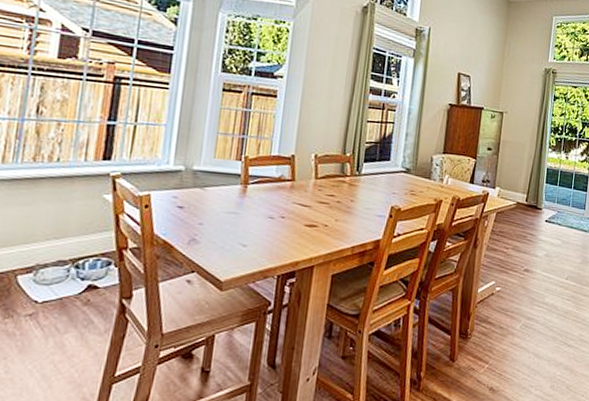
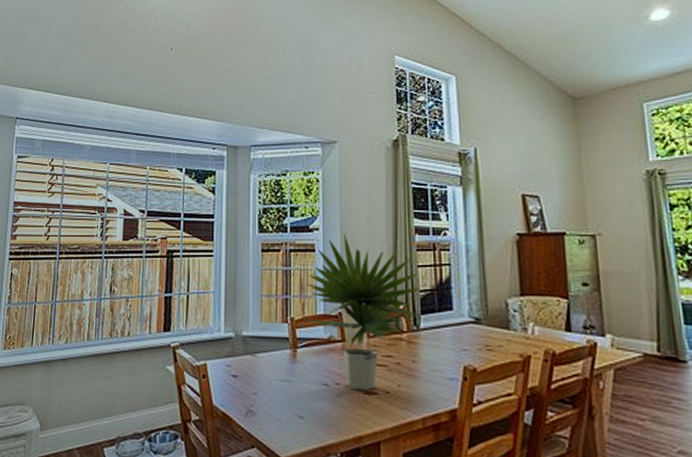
plant: none [259,83,370,224] -> present [305,232,429,391]

